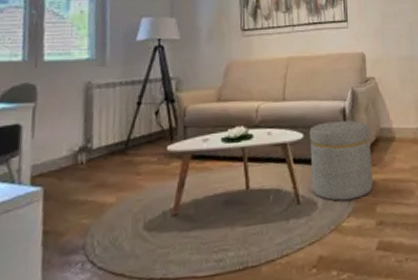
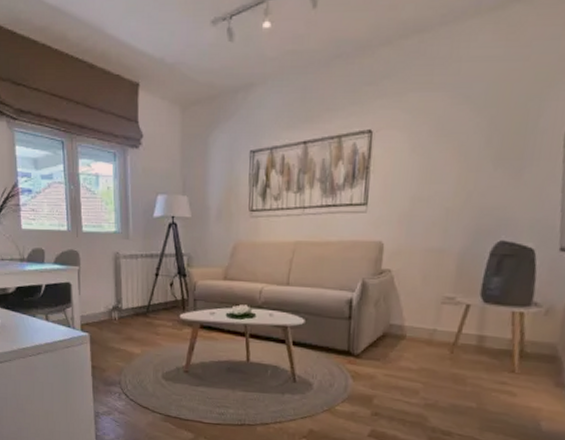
ottoman: present [309,120,373,201] -> none [309,311,378,388]

